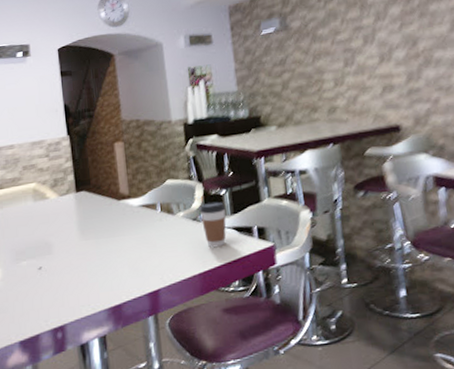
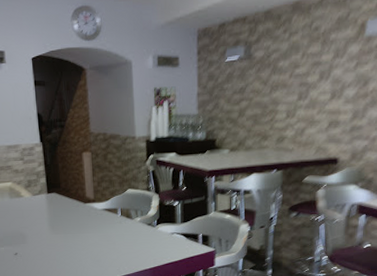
coffee cup: present [199,201,226,248] -> none [154,211,177,249]

